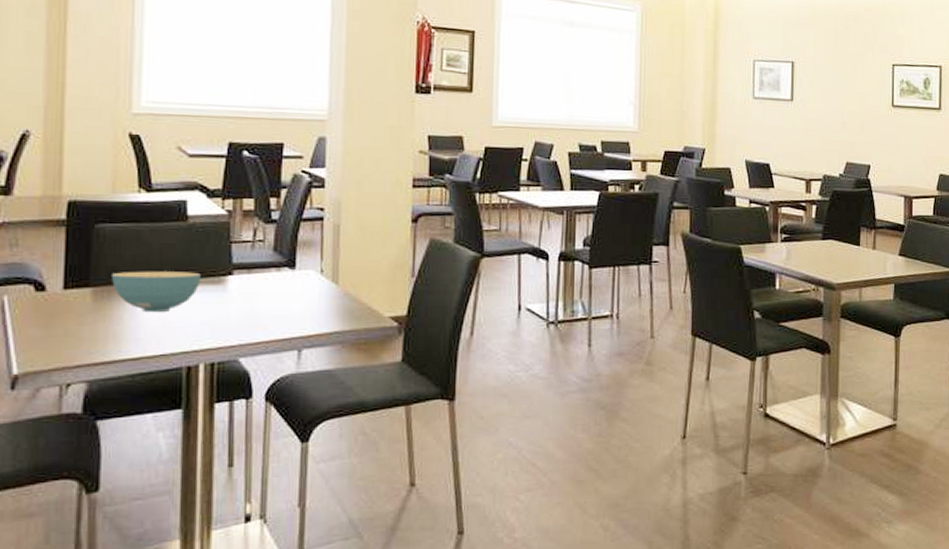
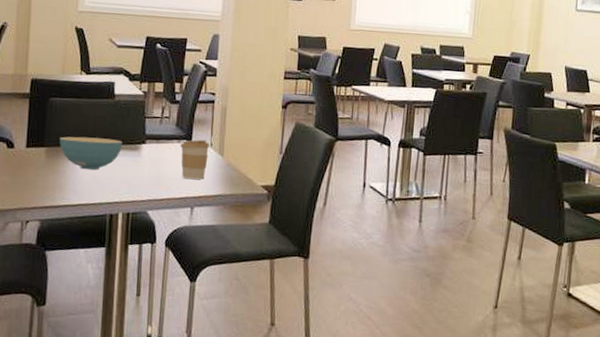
coffee cup: none [281,266,320,314] -> present [180,139,210,179]

